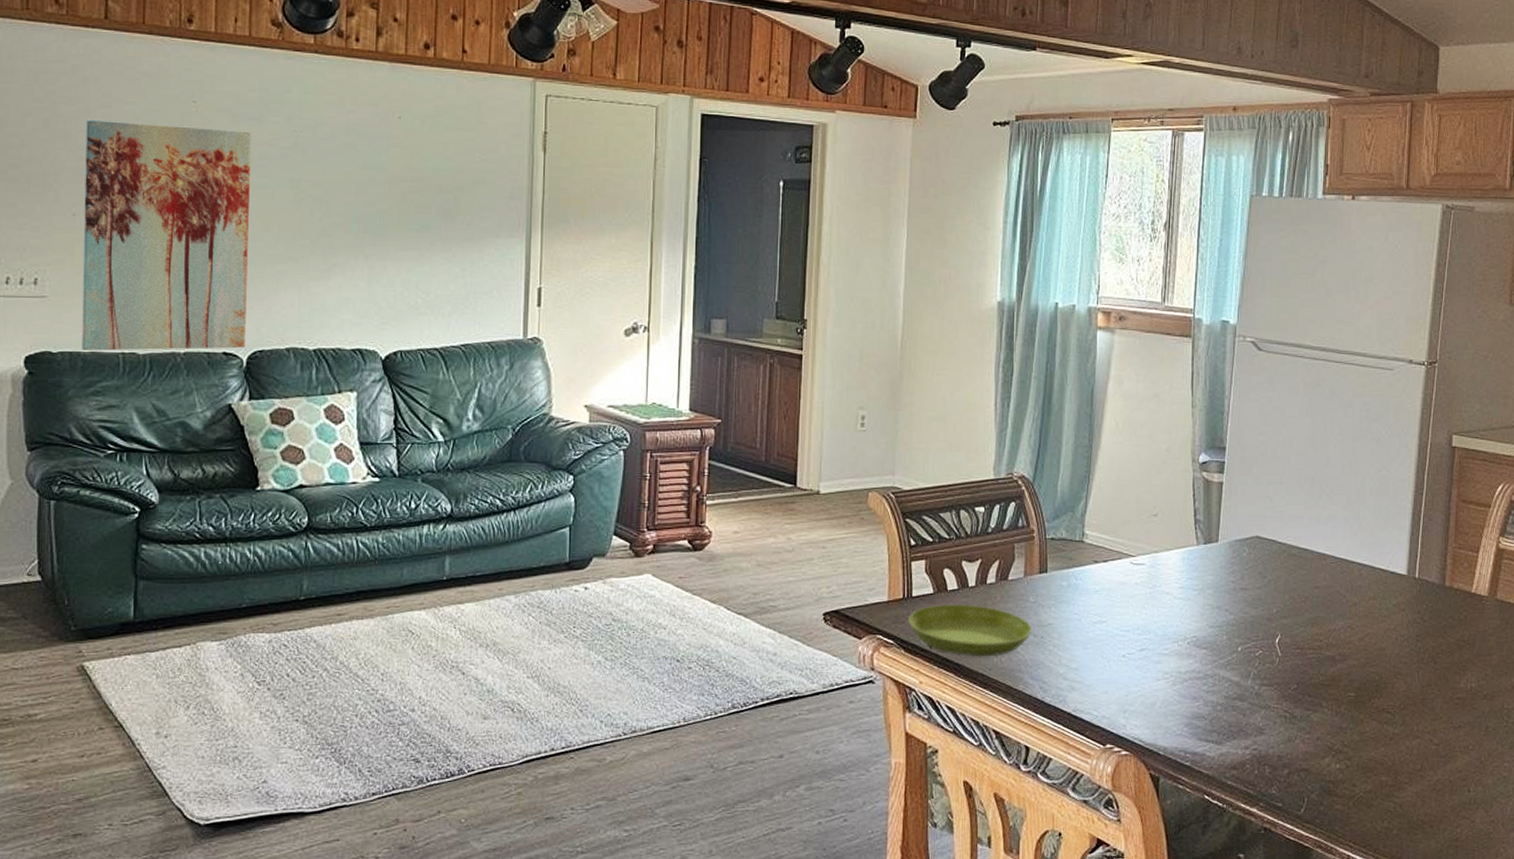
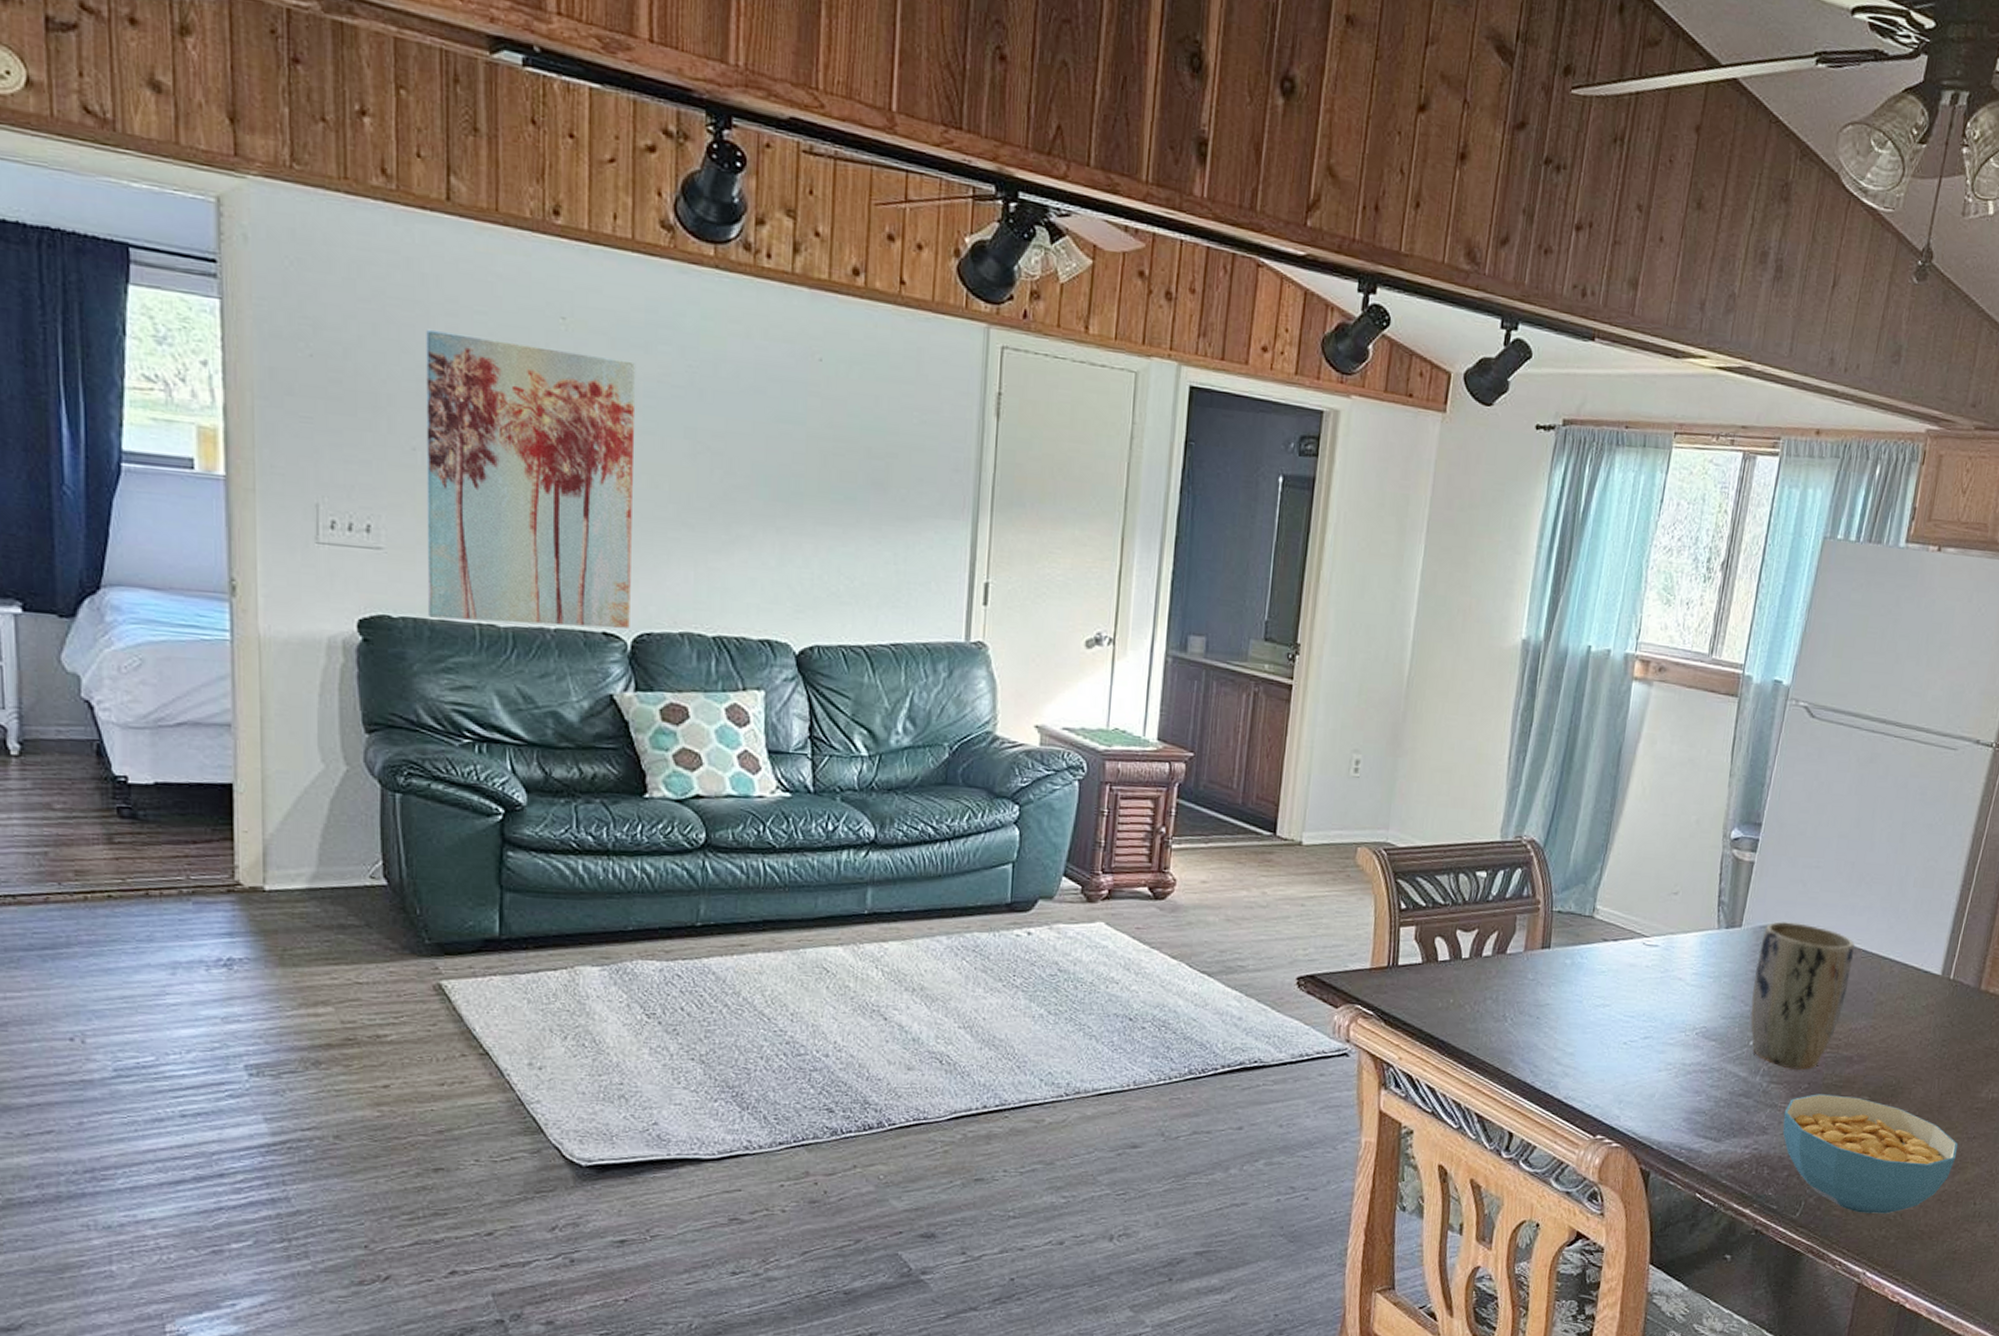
saucer: present [908,604,1033,657] -> none [1391,976,1528,1036]
plant pot: none [1235,535,1324,672] -> present [1750,922,1855,1071]
cereal bowl: none [1277,693,1444,806] -> present [1782,1094,1958,1214]

